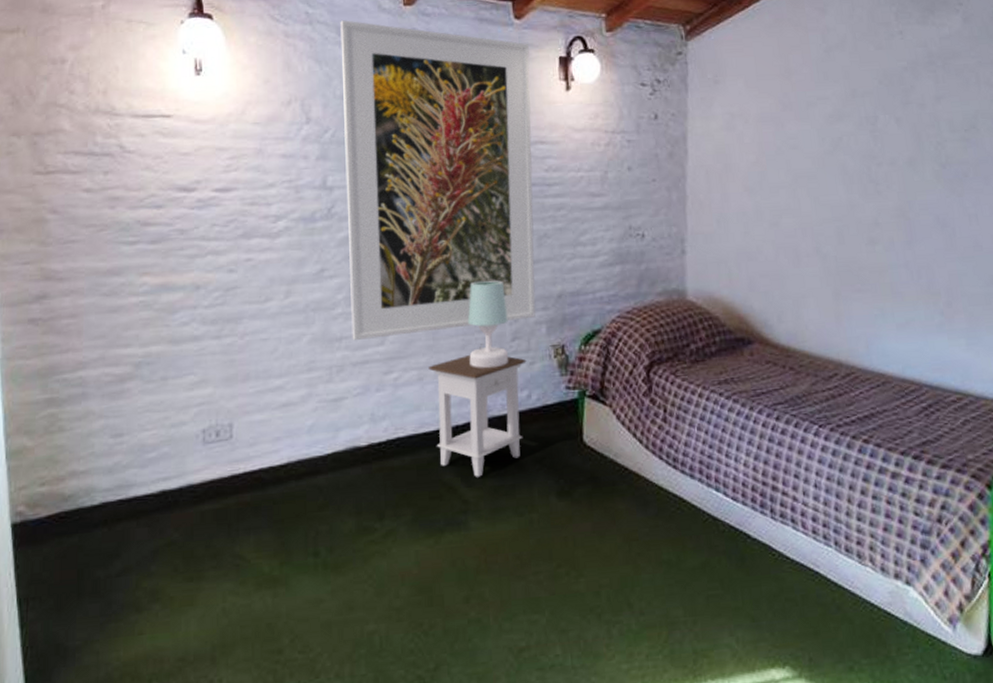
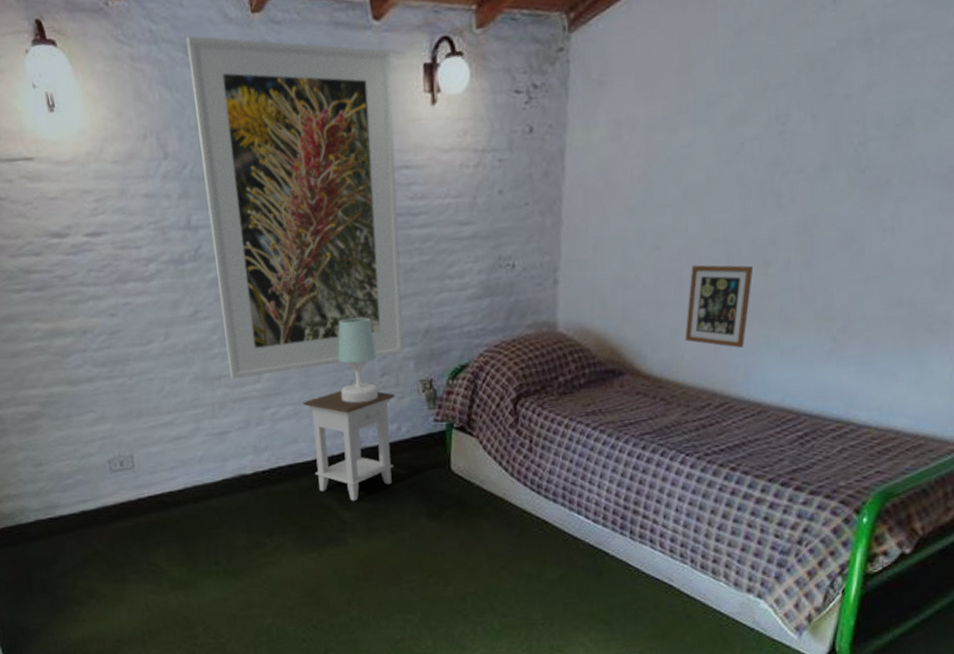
picture frame: none [807,241,863,319] -> present [685,264,754,348]

